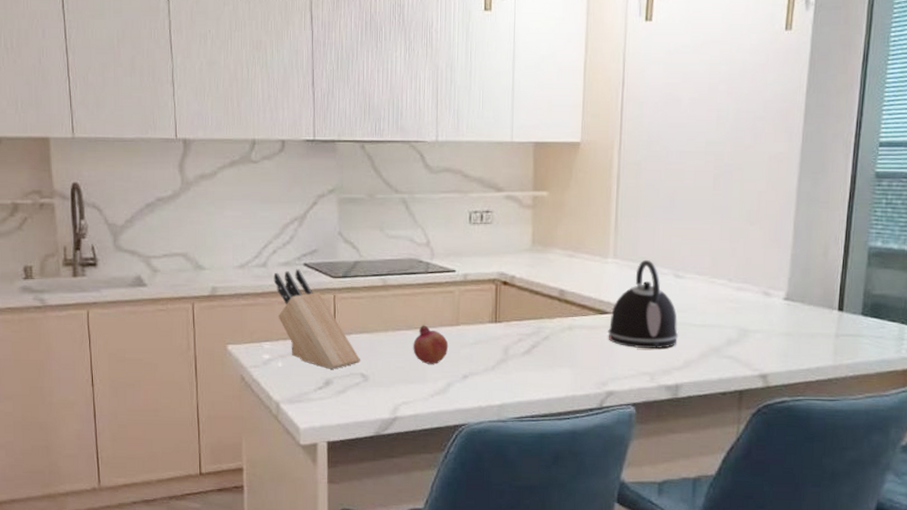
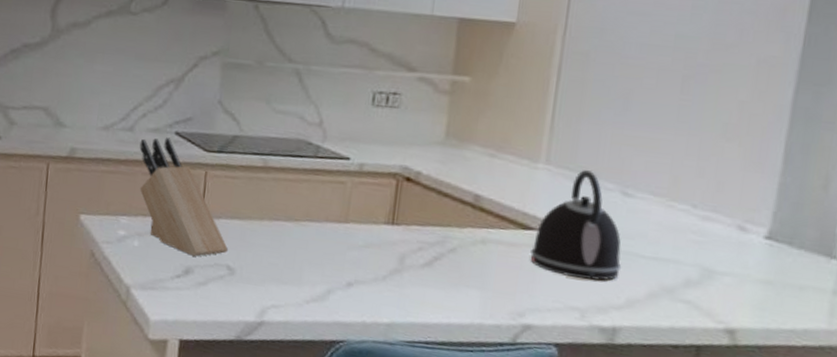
fruit: present [413,325,449,364] -> none [290,217,334,266]

